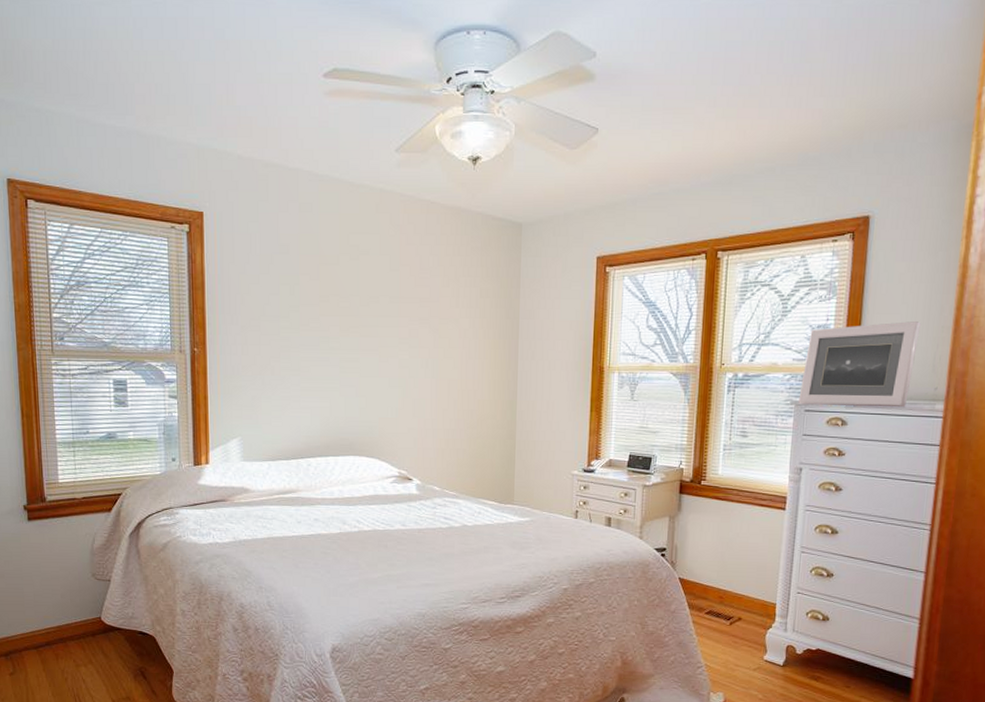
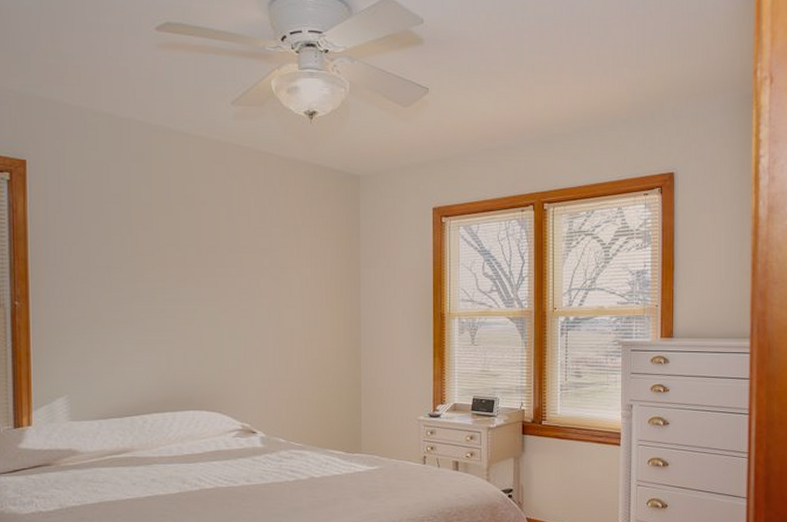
picture frame: present [798,321,921,408] -> none [625,267,724,346]

